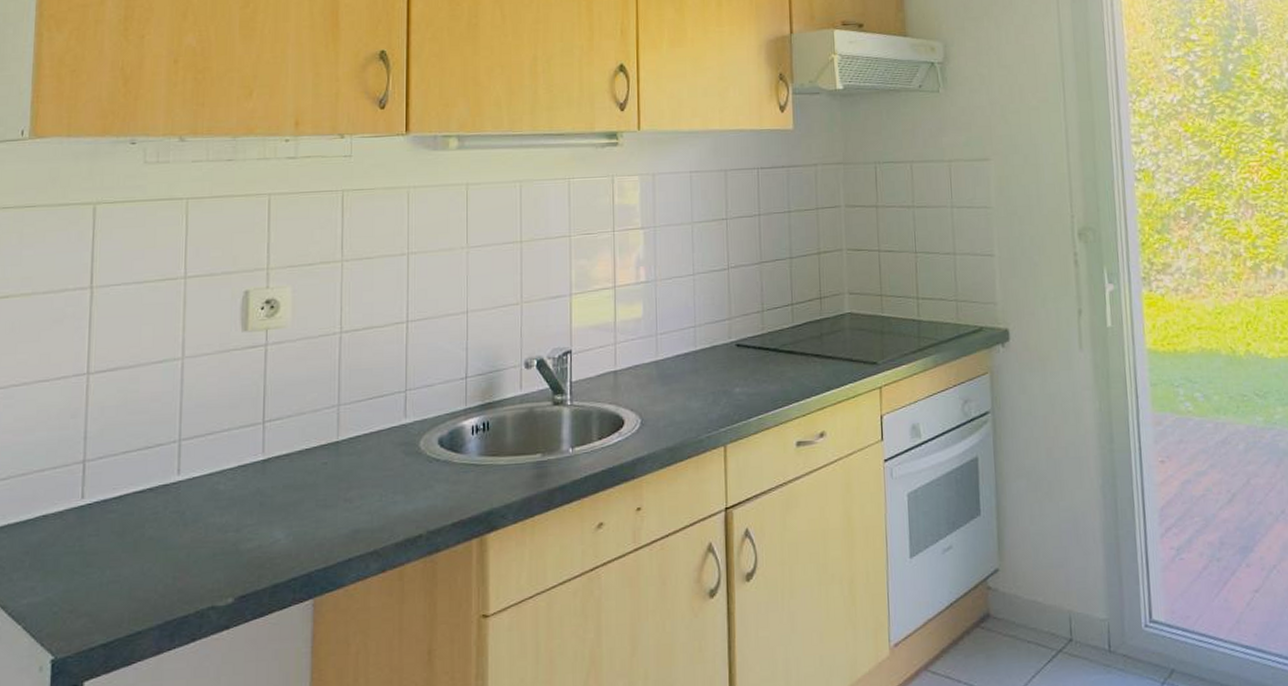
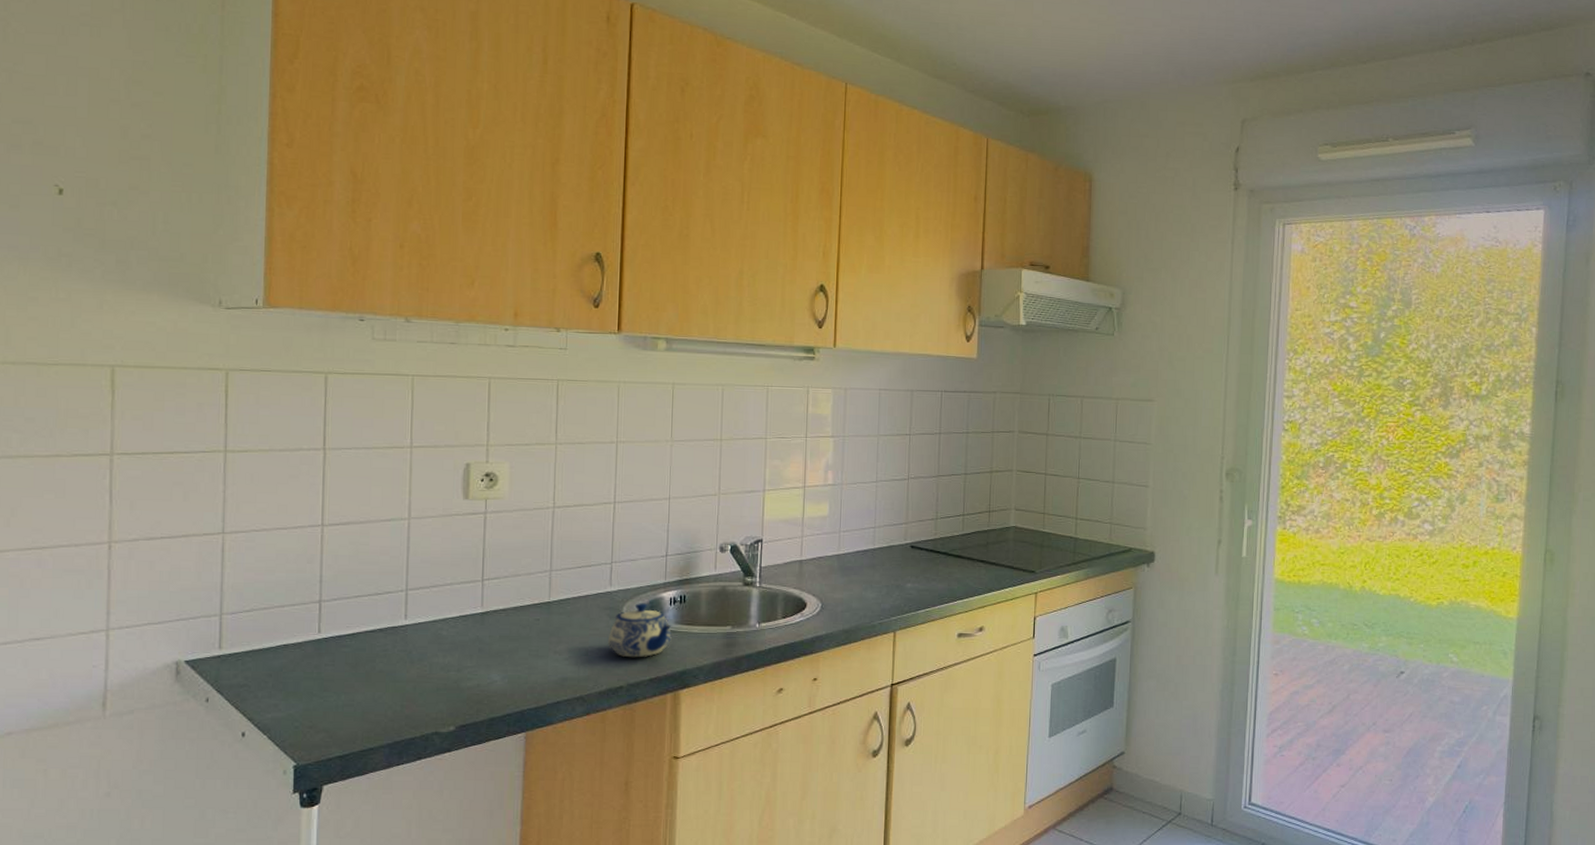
teapot: none [403,434,475,500] -> present [607,603,672,658]

